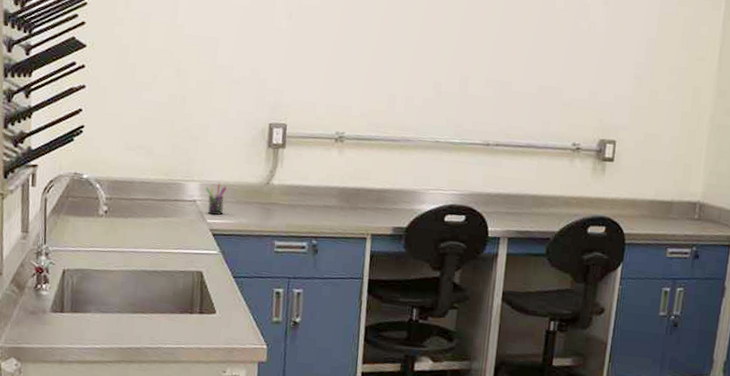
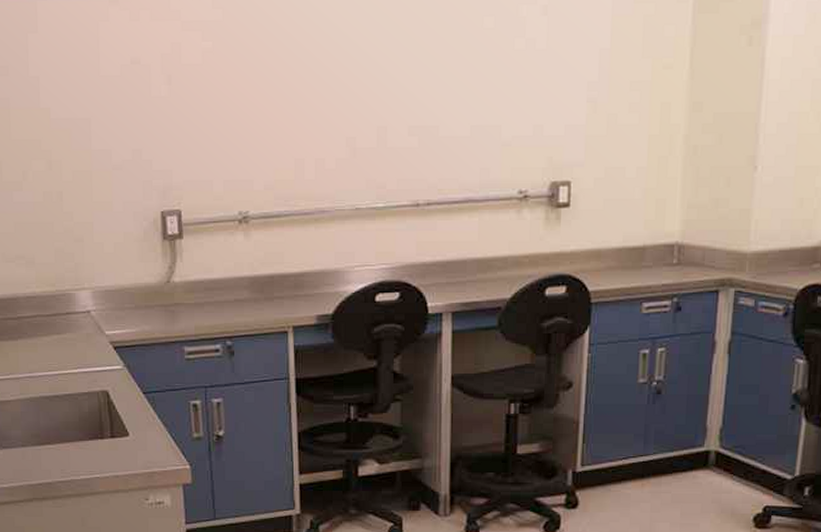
pen holder: present [205,183,227,216] -> none [99,288,123,325]

